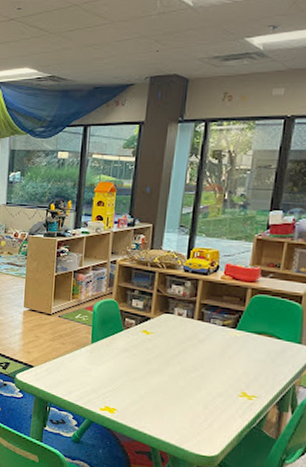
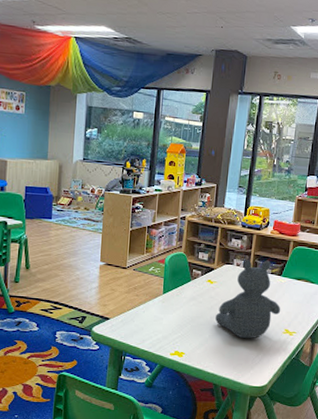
teddy bear: none [153,309,236,400] -> present [215,260,281,339]

